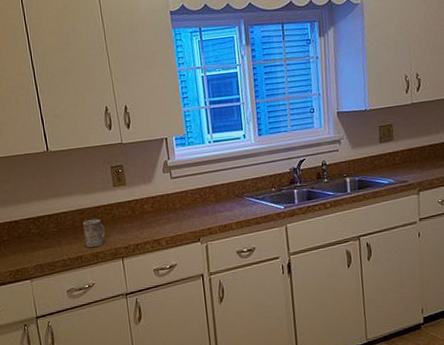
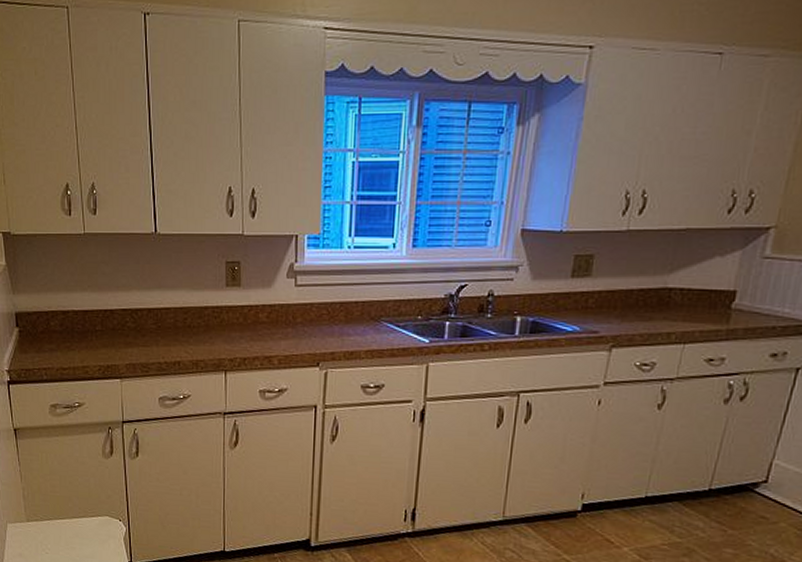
mug: present [83,218,106,248] -> none [186,321,210,354]

